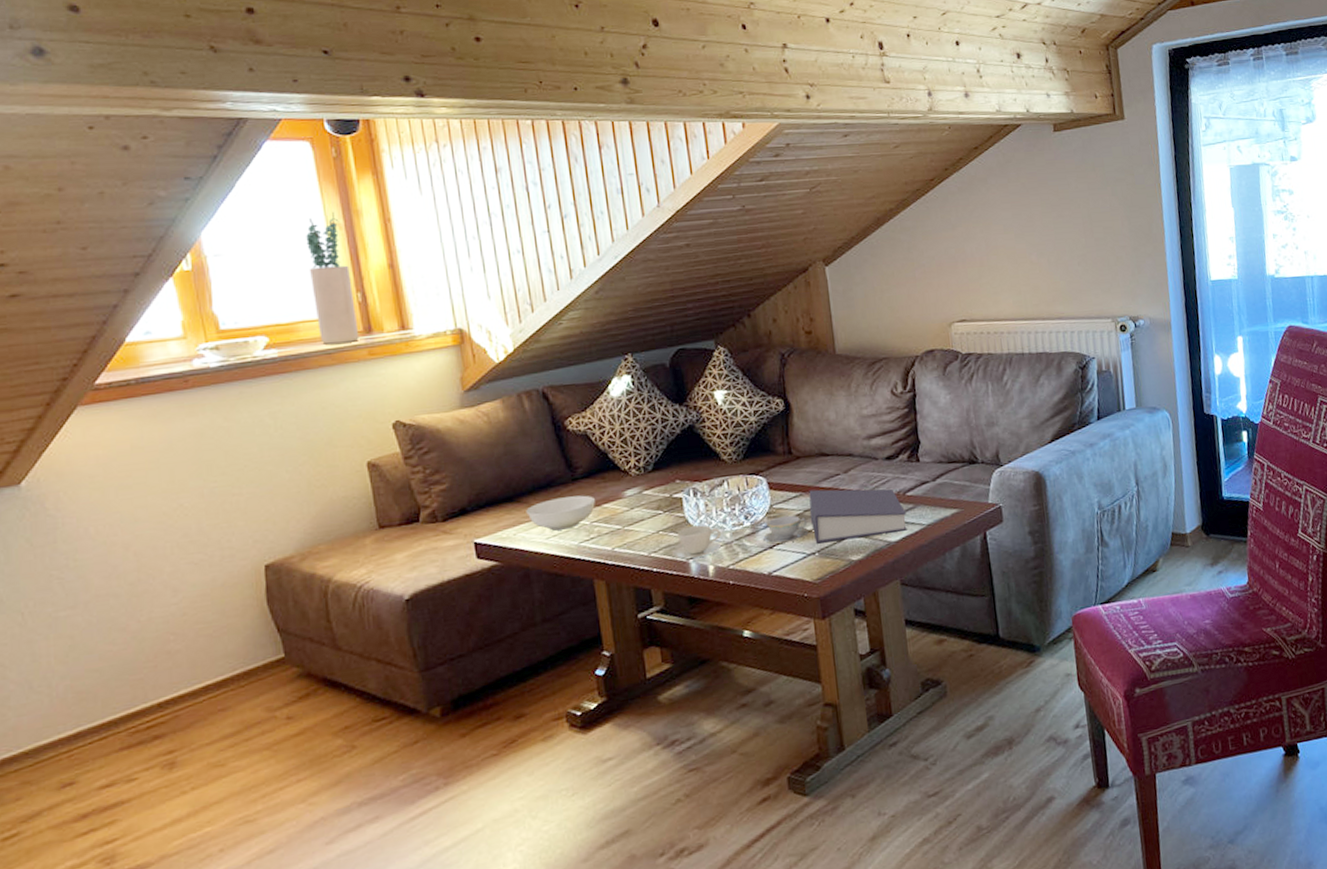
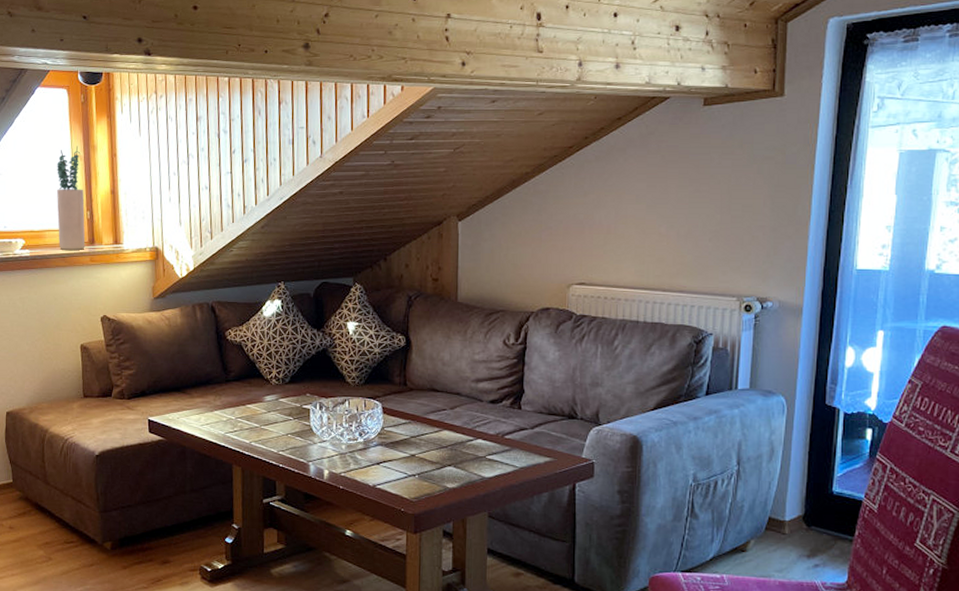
bowl: present [526,495,596,531] -> none [188,394,242,420]
teacup: present [672,525,722,559] -> none [296,434,338,461]
teacup: present [762,515,809,544] -> none [371,438,412,462]
book: present [809,488,907,544] -> none [415,420,502,469]

